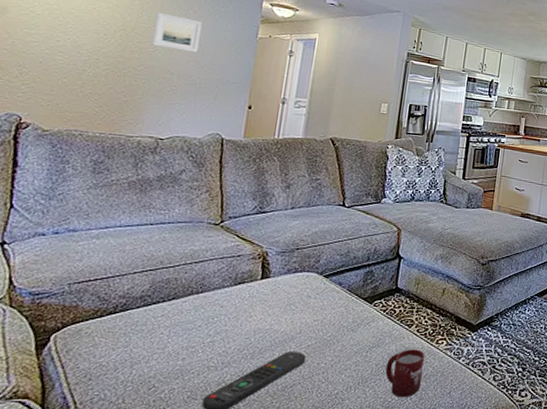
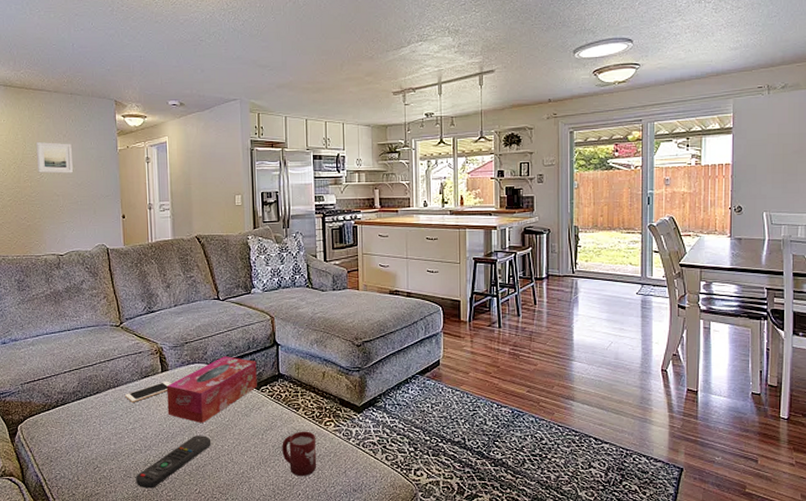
cell phone: none [208,289,271,312] -> present [124,381,171,402]
tissue box: none [259,266,374,339] -> present [167,356,257,424]

